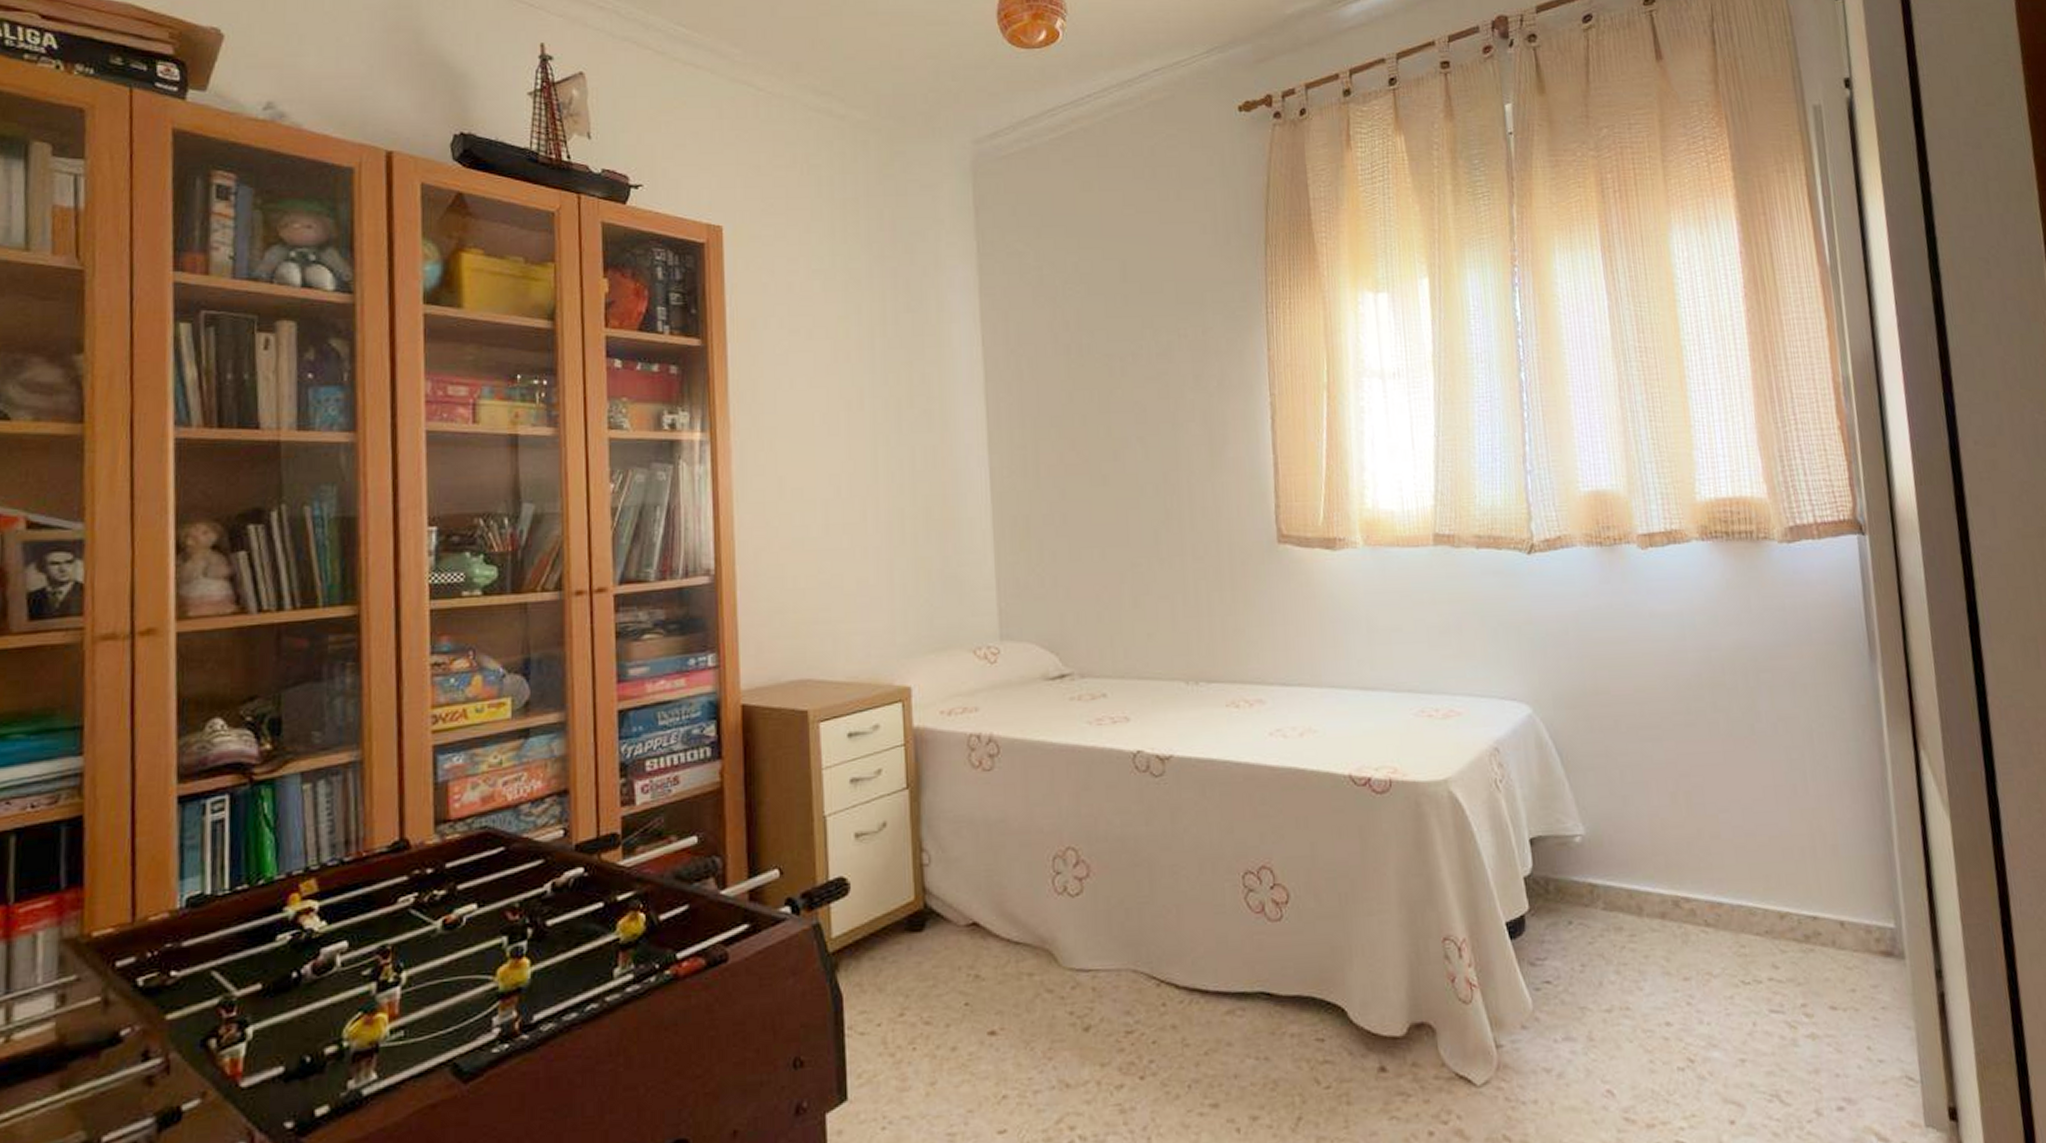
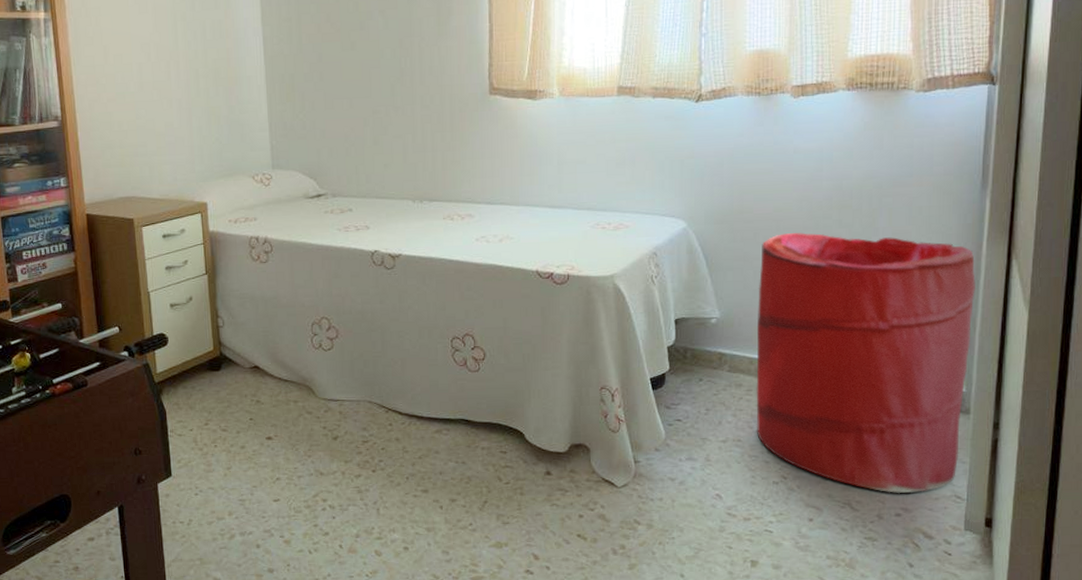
laundry hamper: none [1625,719,1902,1077] -> present [756,233,976,493]

